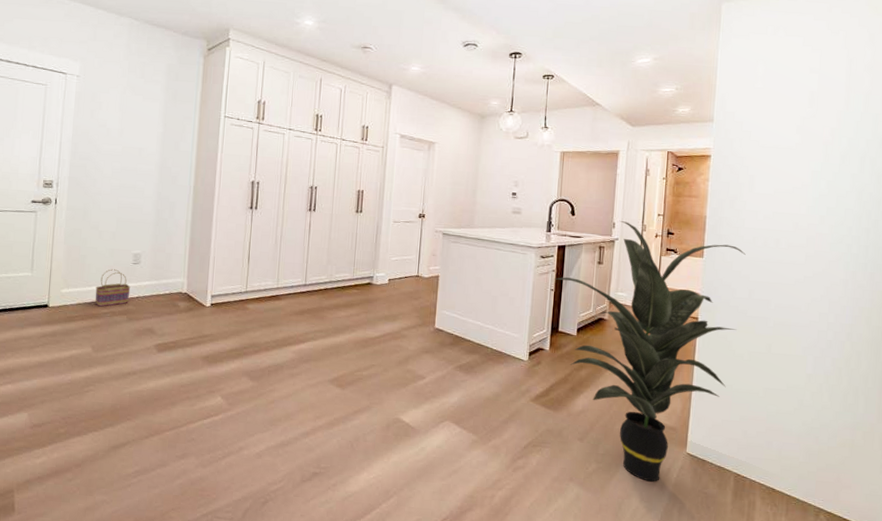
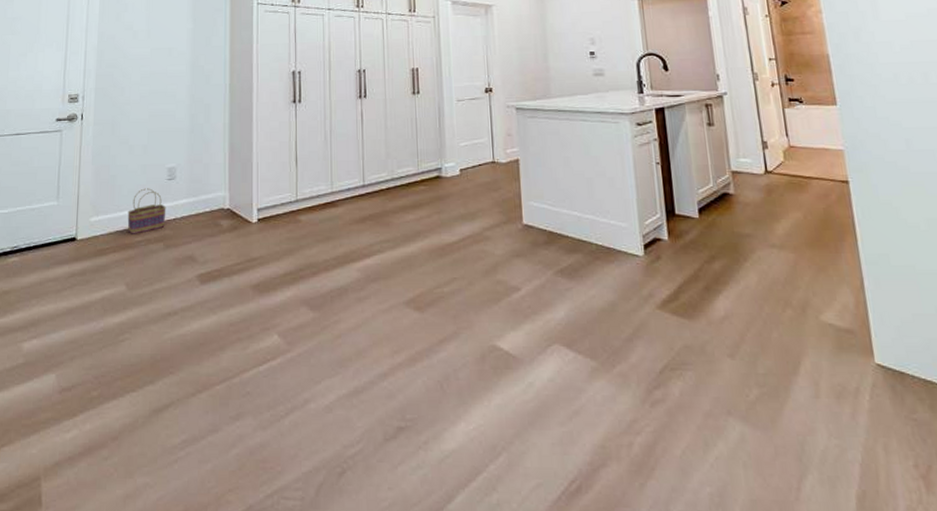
indoor plant: present [554,220,746,482] -> none [658,70,907,409]

